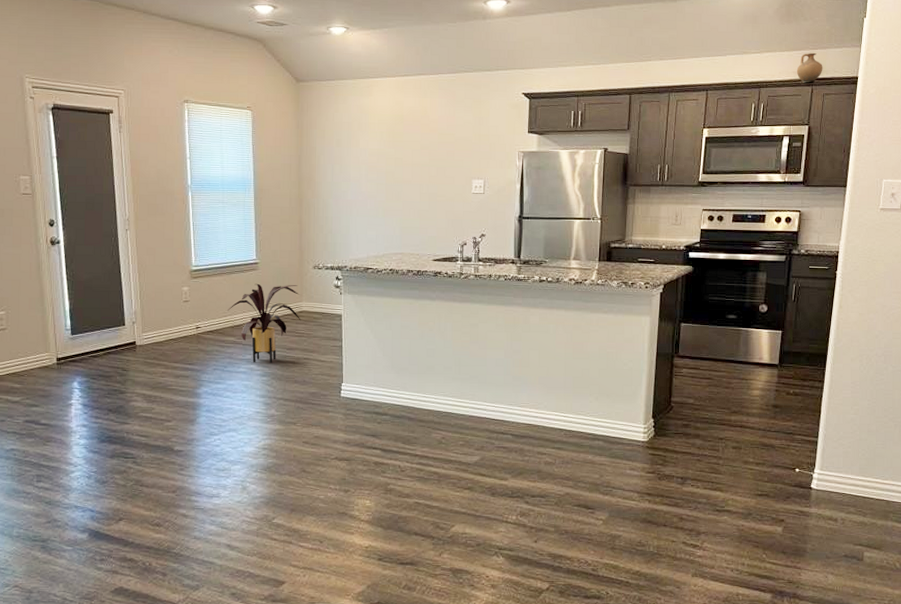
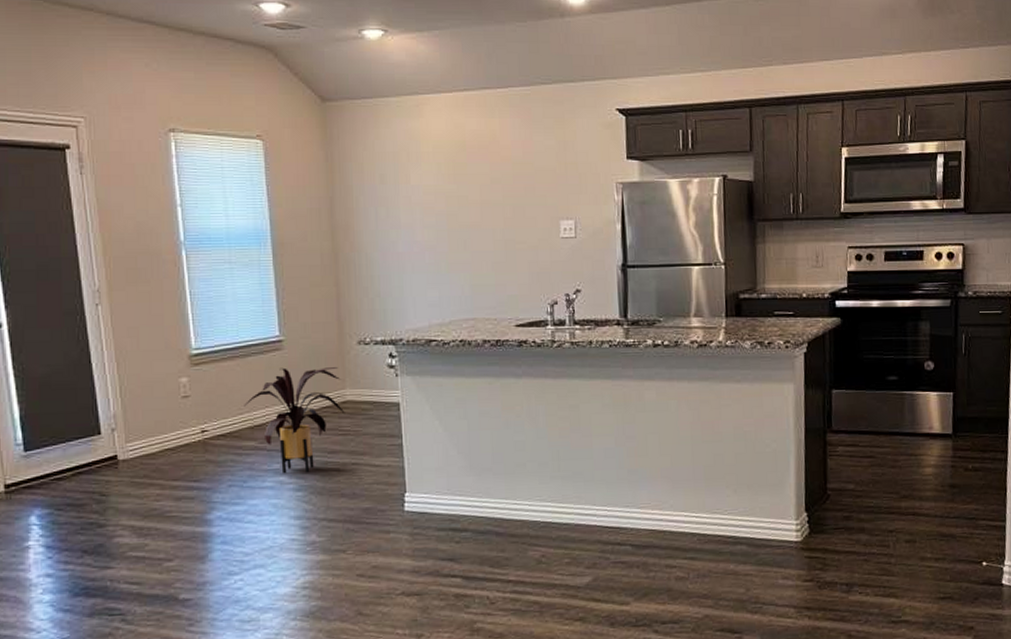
ceramic jug: present [797,53,823,84] -> none [947,52,977,90]

